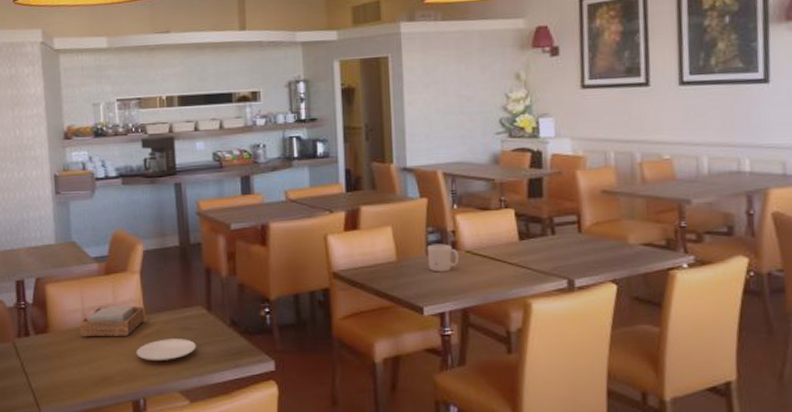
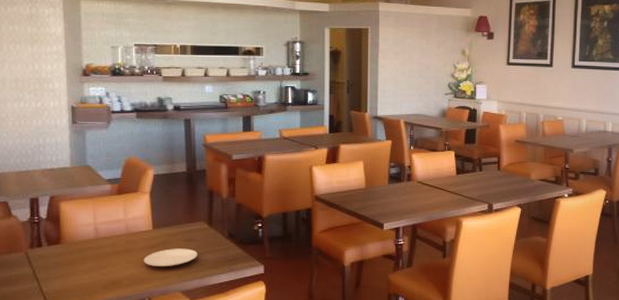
napkin holder: present [80,305,145,337] -> none [92,221,152,248]
coffee maker: present [140,135,177,178] -> none [153,77,187,114]
mug: present [427,244,460,273] -> none [389,175,413,197]

